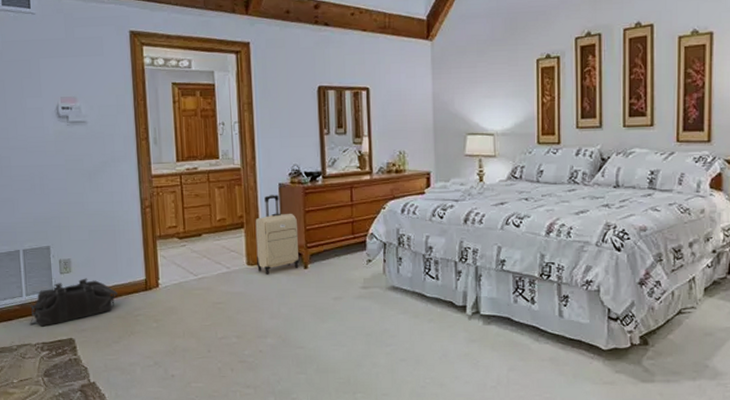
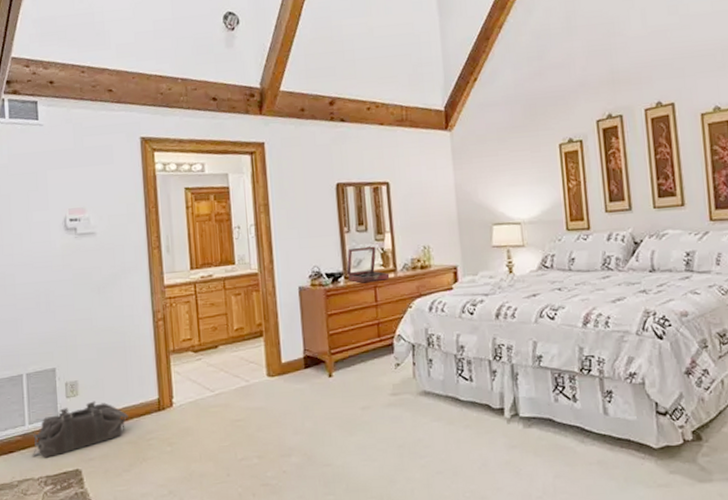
suitcase: present [255,195,300,276] -> none [275,299,324,387]
jewelry box: none [325,148,366,183] -> present [346,246,390,284]

